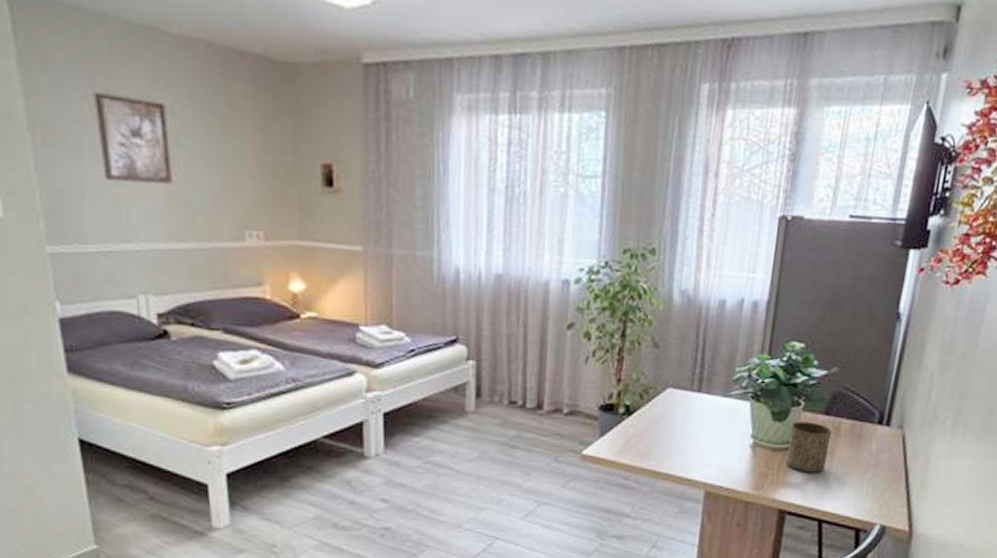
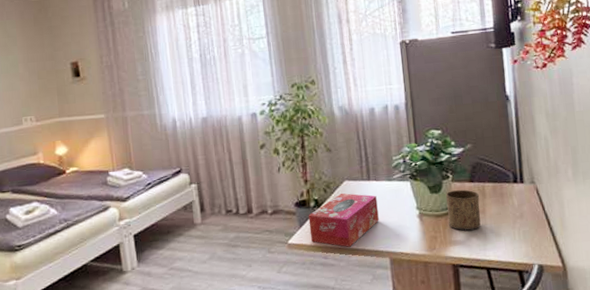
tissue box: none [611,402,705,470] -> present [308,193,379,247]

